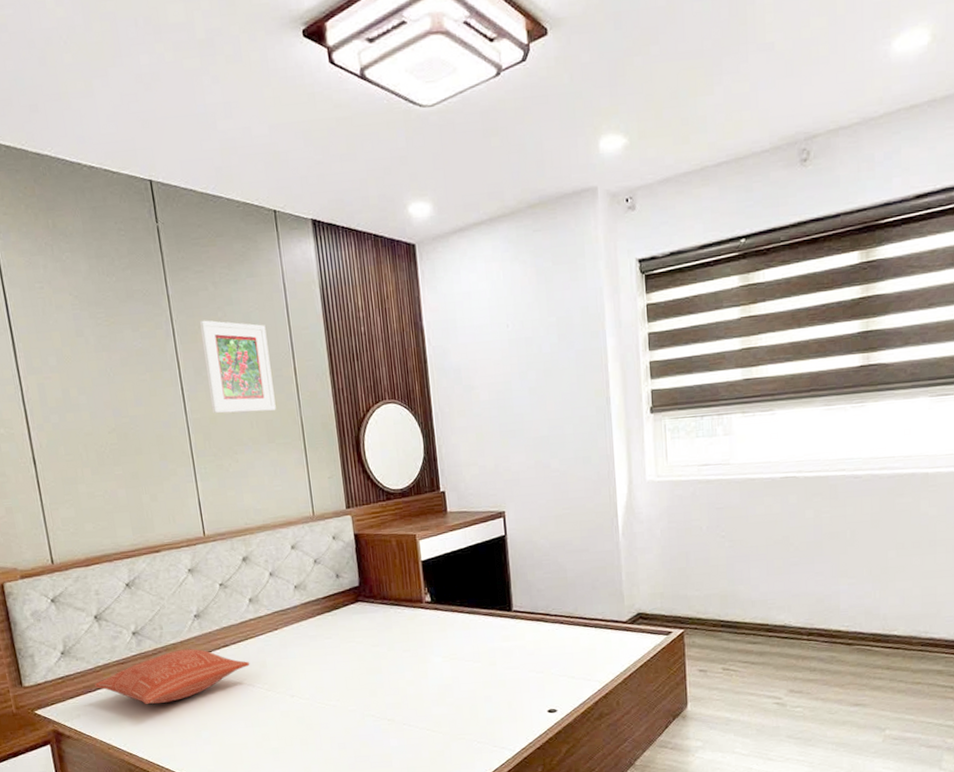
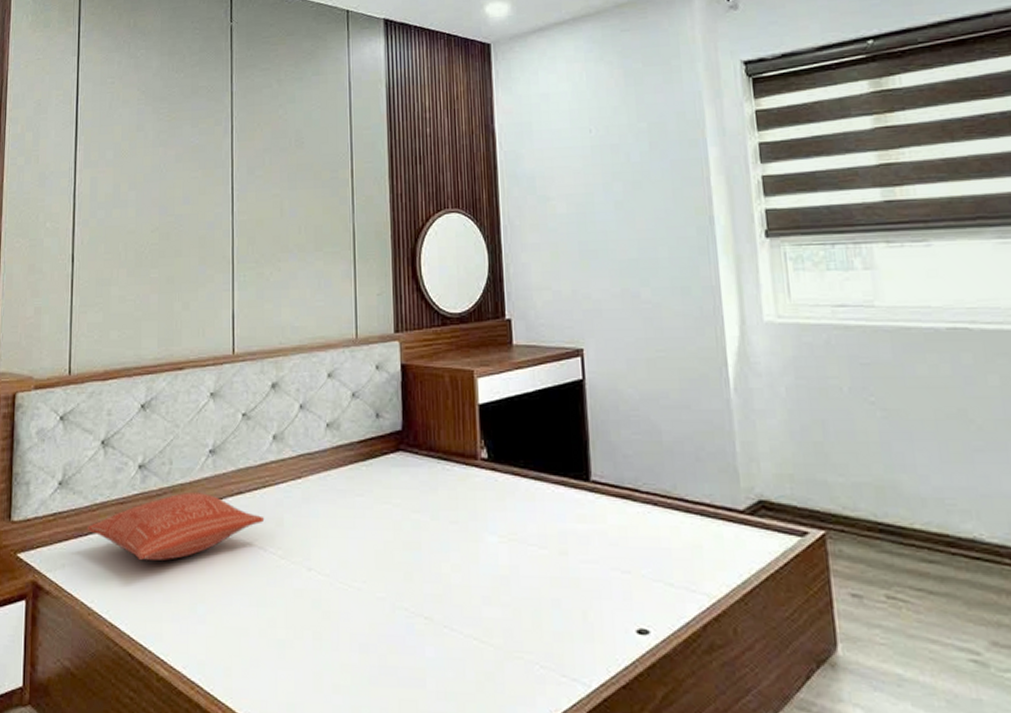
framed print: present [199,320,276,414] -> none [259,117,328,216]

